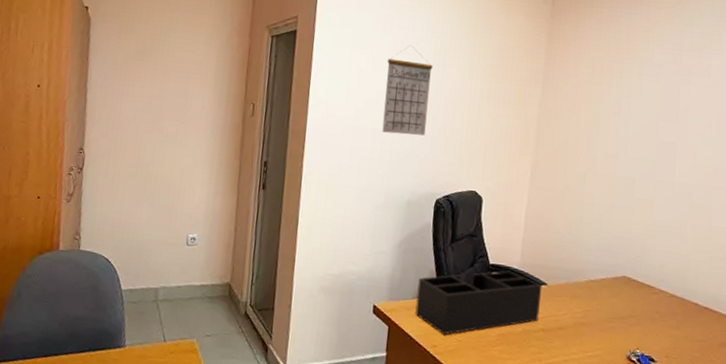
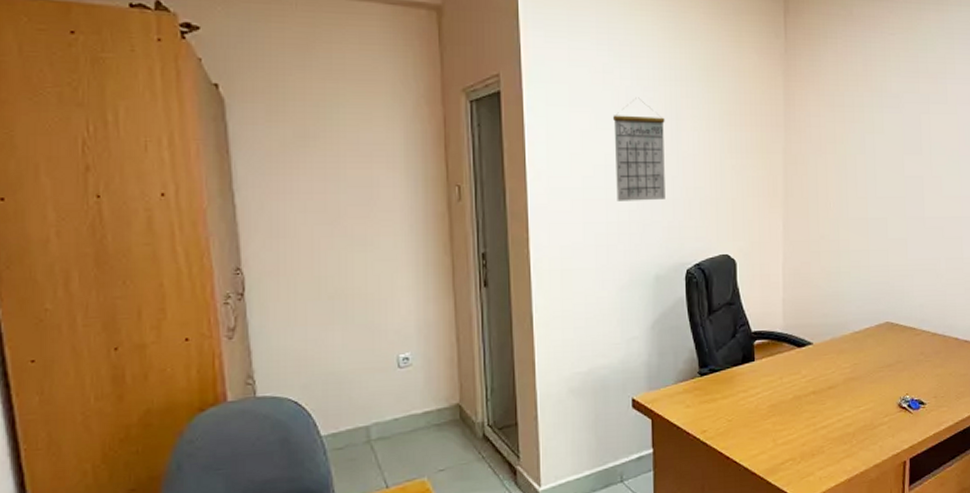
desk organizer: present [415,270,543,335] -> none [678,335,809,418]

